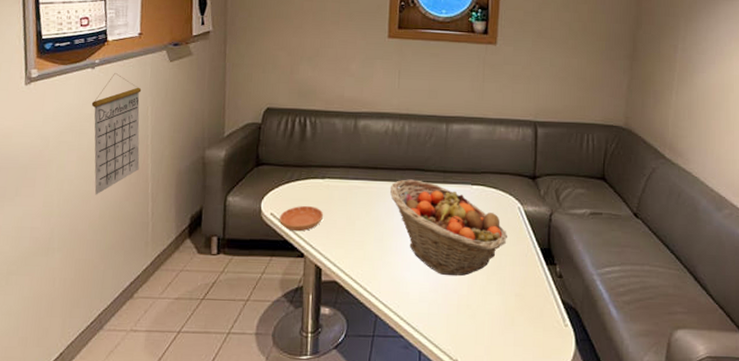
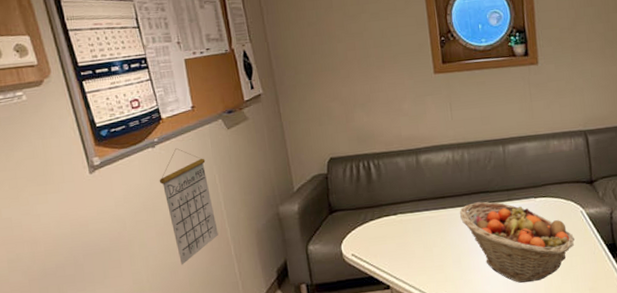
saucer: present [280,205,323,232] -> none [361,241,402,267]

